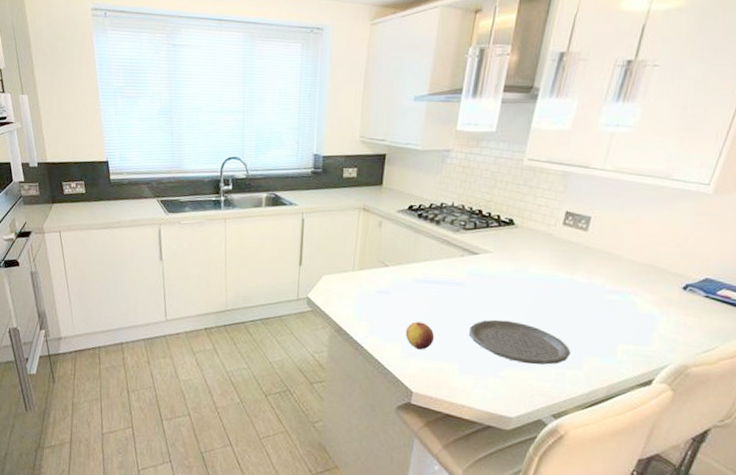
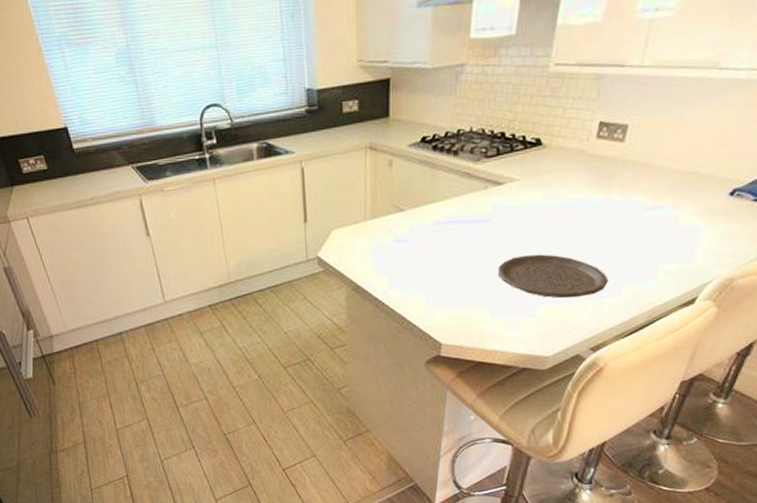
fruit: present [405,321,435,350] -> none [428,268,461,298]

